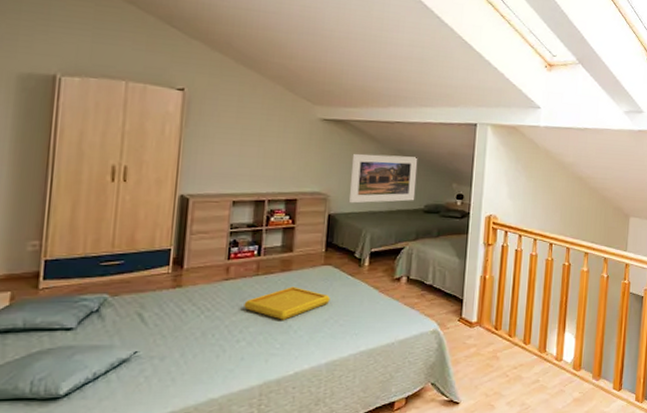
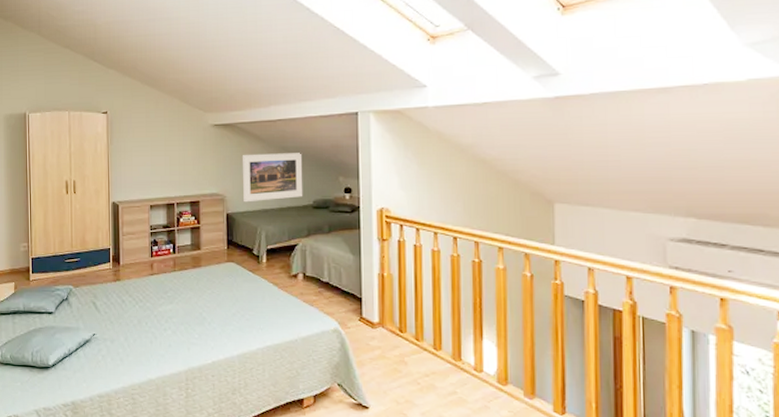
serving tray: present [244,286,330,320] -> none [167,282,236,313]

